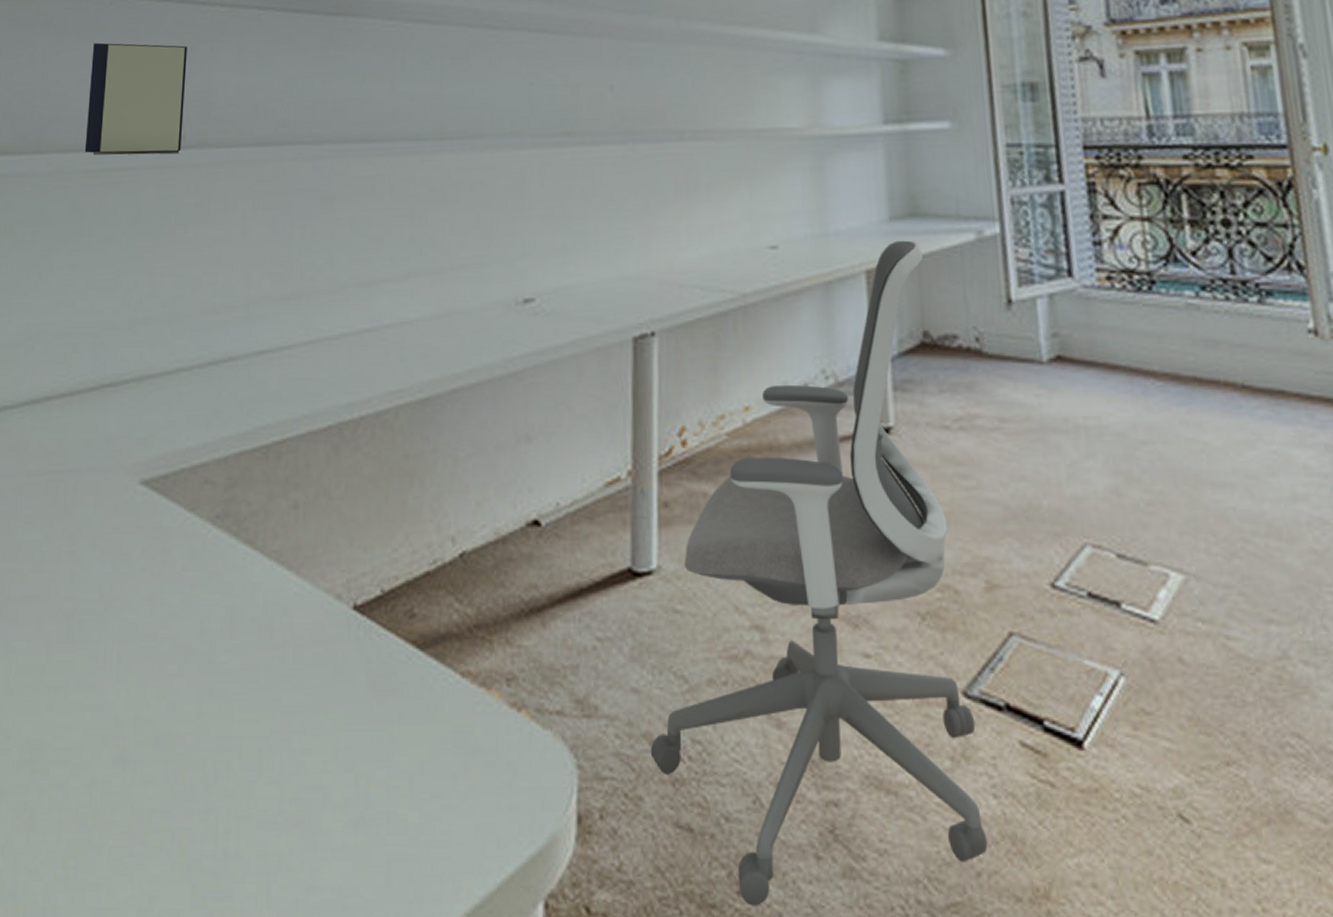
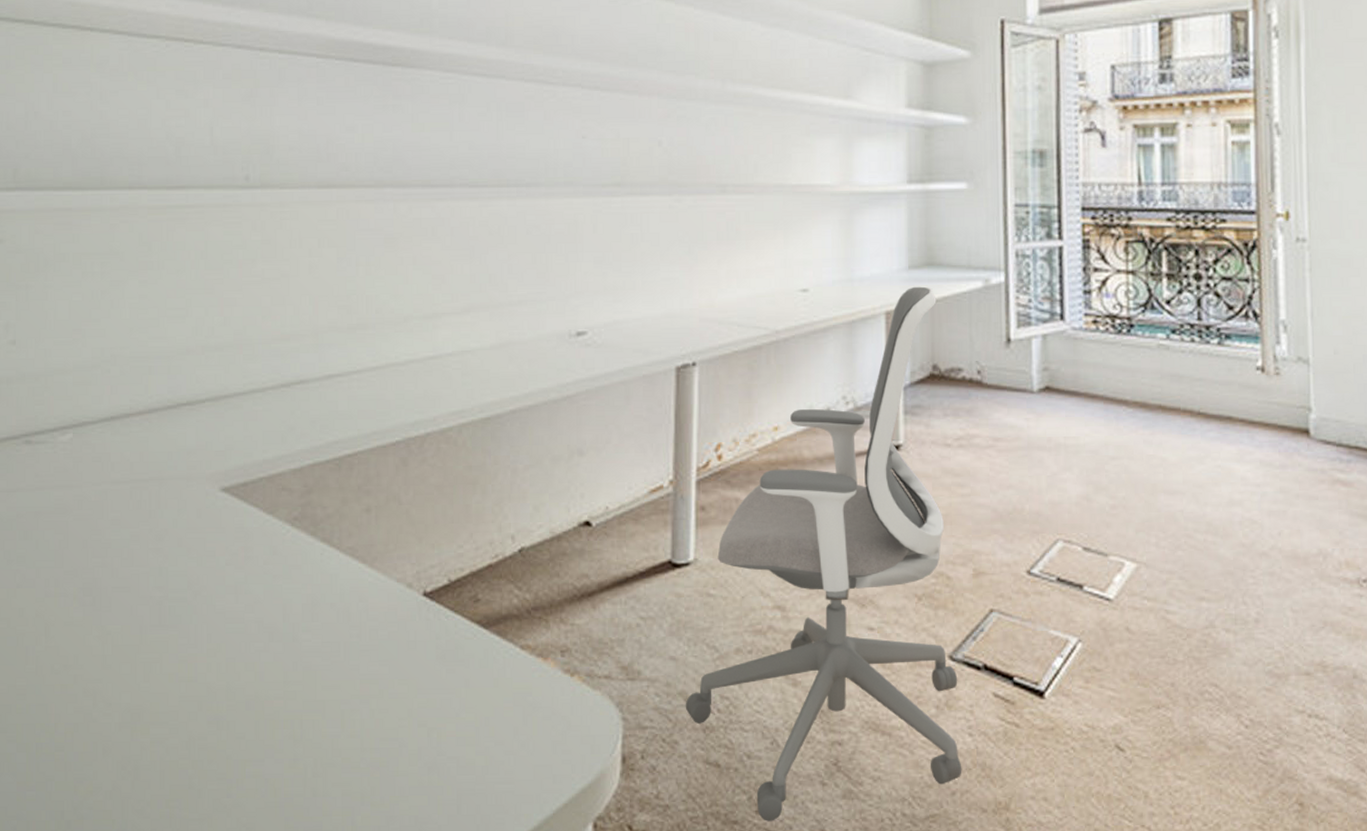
books: present [84,42,187,156] -> none [148,84,247,194]

